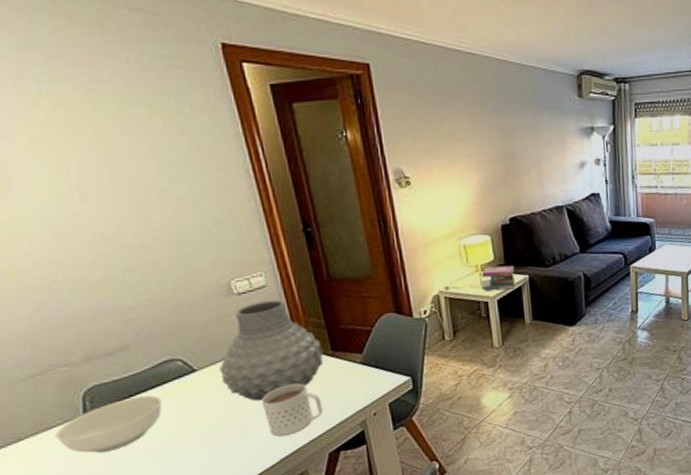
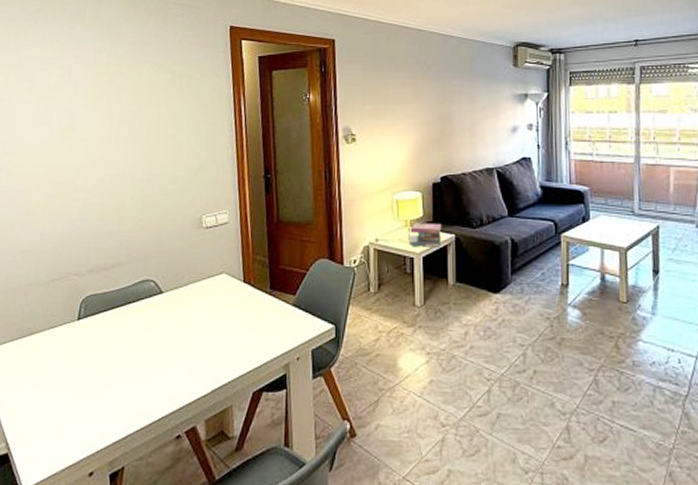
bowl: present [55,395,163,453] -> none [55,309,134,356]
vase: present [219,299,325,401] -> none [180,235,264,329]
mug: present [262,383,324,436] -> none [207,316,255,366]

